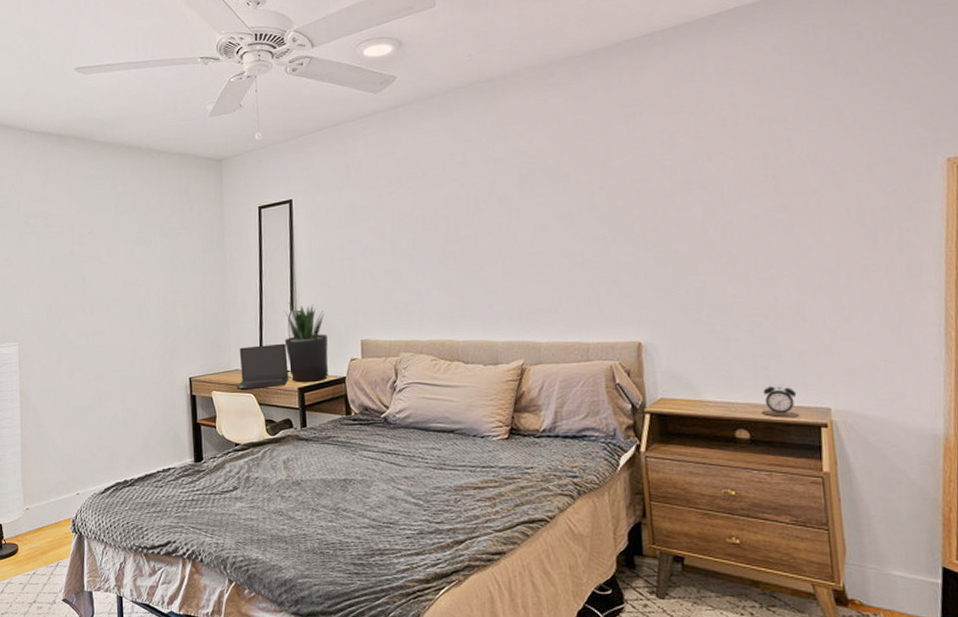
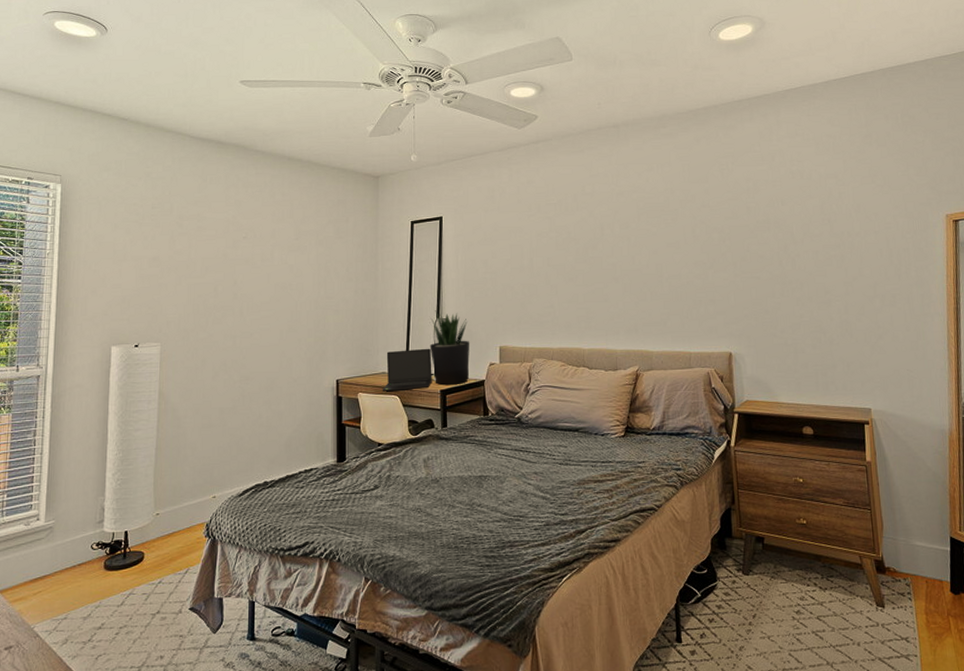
alarm clock: present [761,383,799,418] -> none [821,388,848,417]

